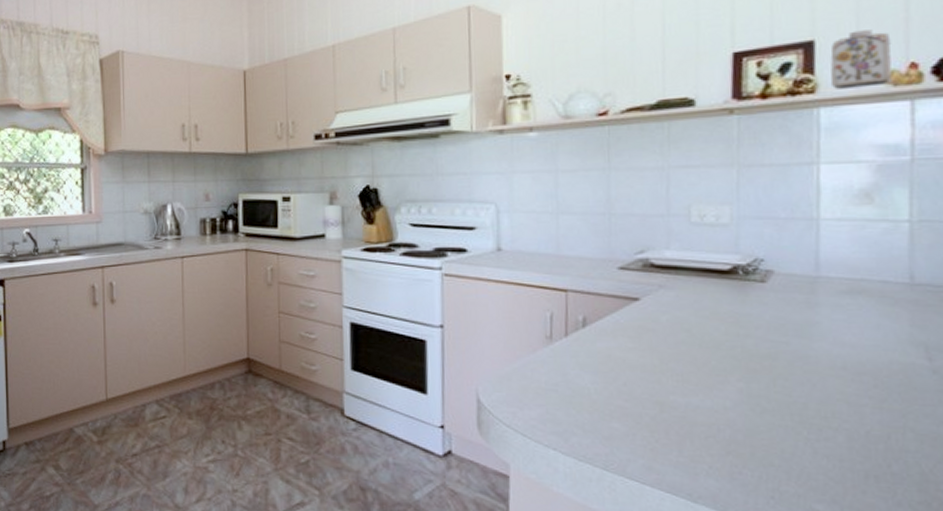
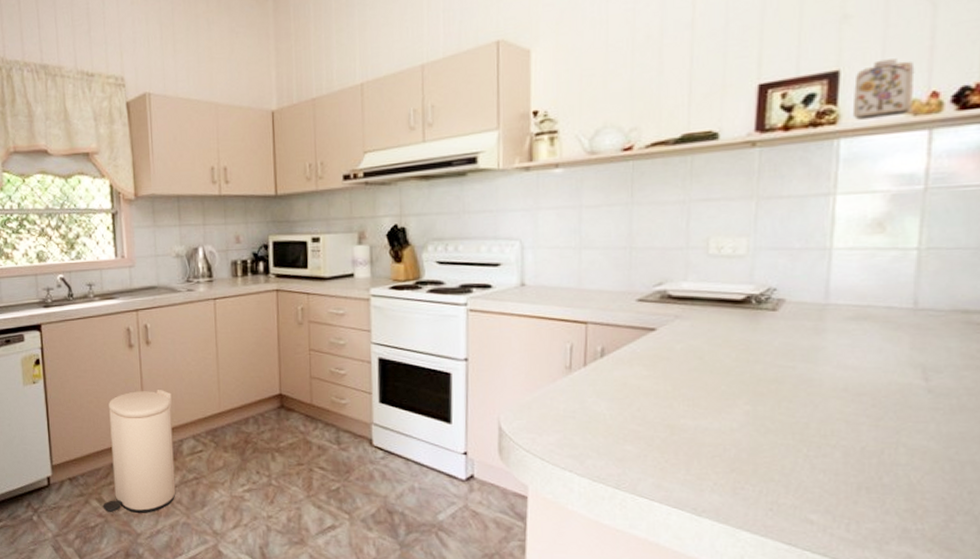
pedal bin: none [59,349,137,483] -> present [103,389,176,513]

